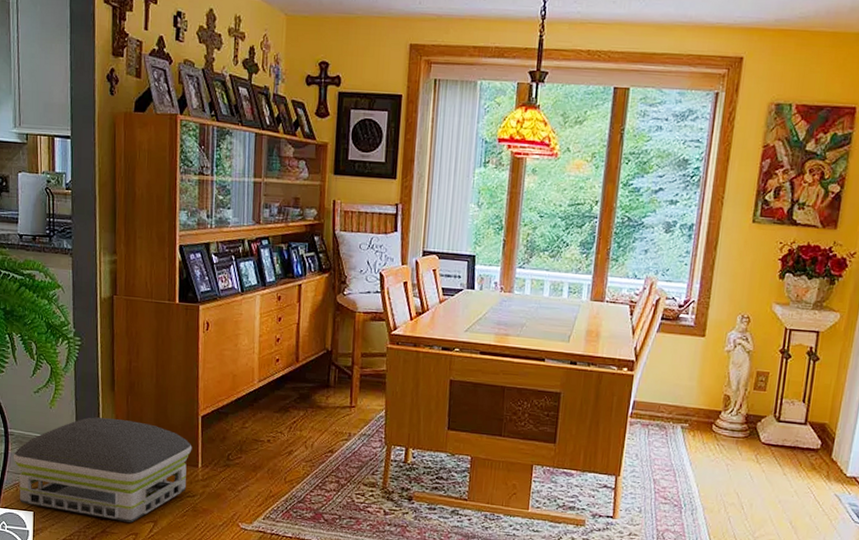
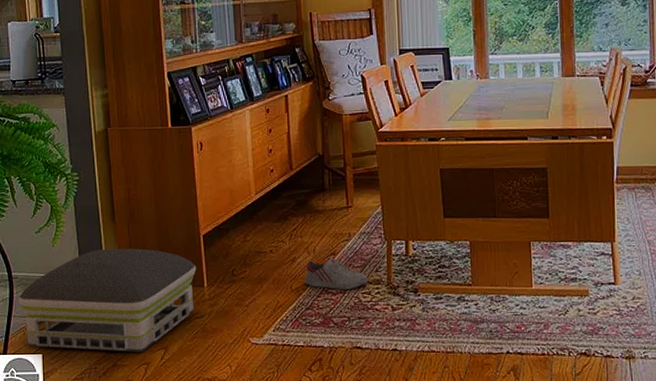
shoe: none [299,454,363,489] -> present [304,257,368,289]

